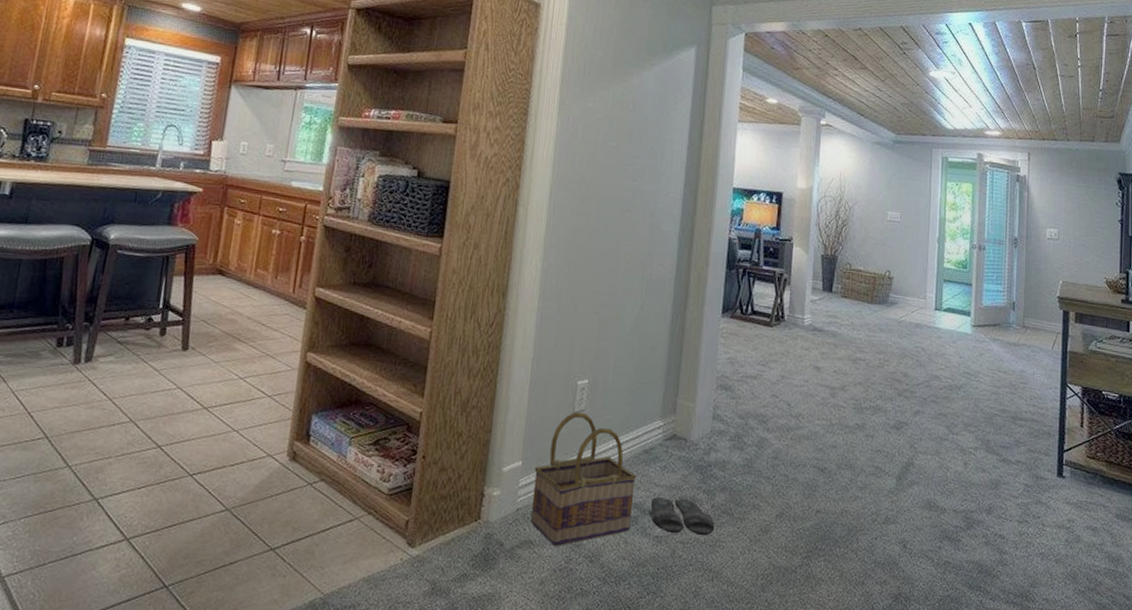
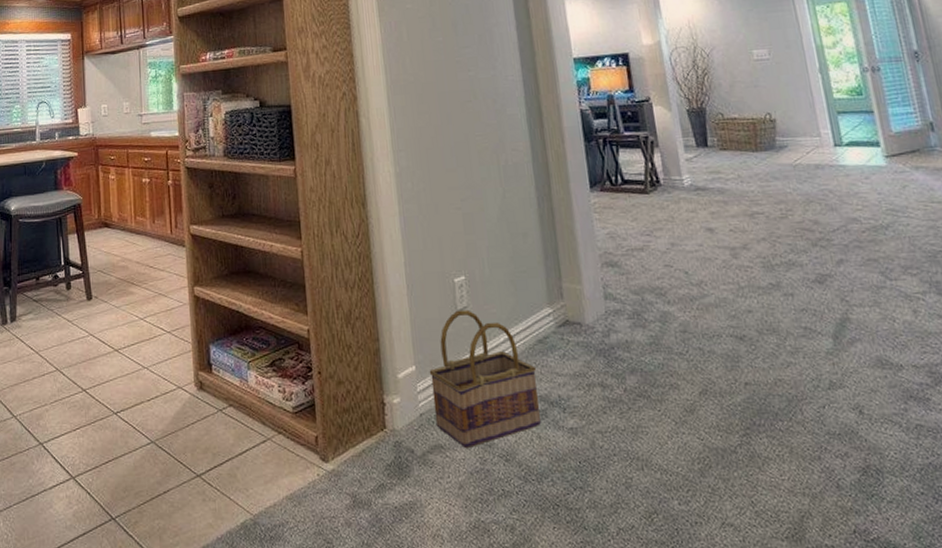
slippers: present [648,497,714,536] -> none [556,386,632,424]

